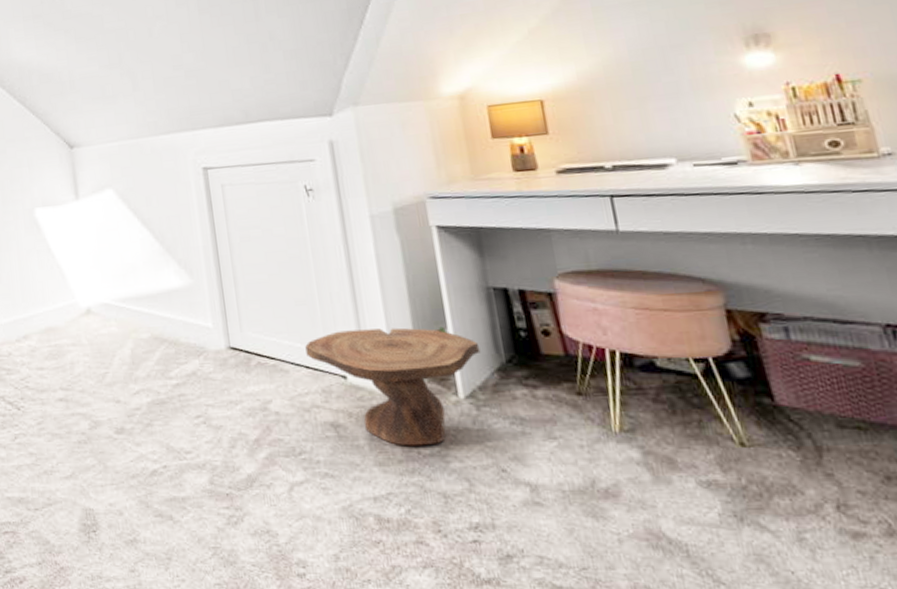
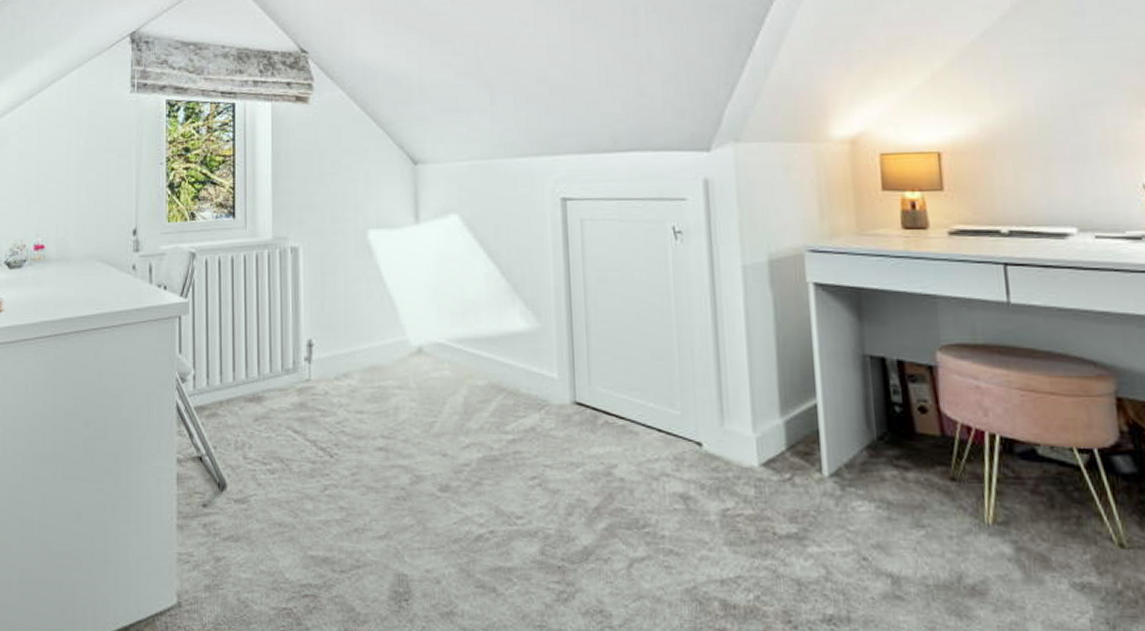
side table: present [305,326,481,446] -> none [659,392,851,526]

